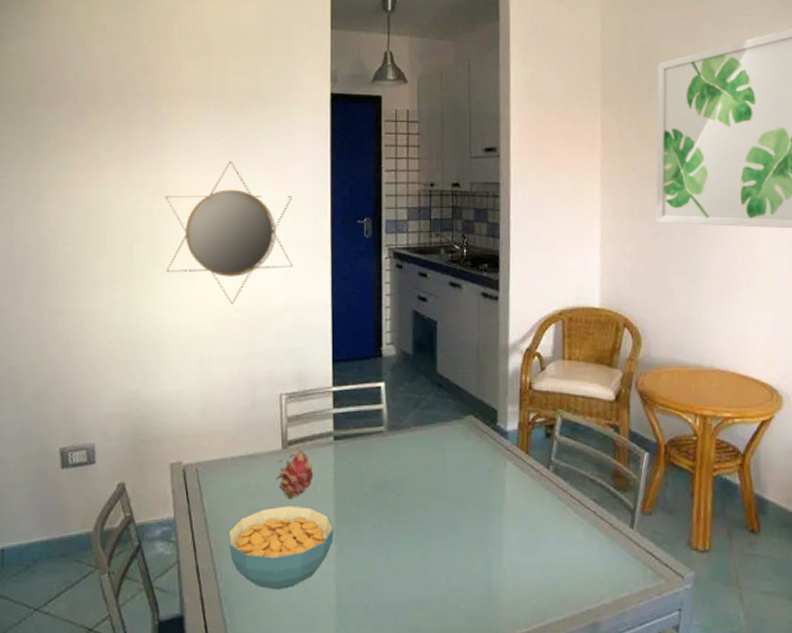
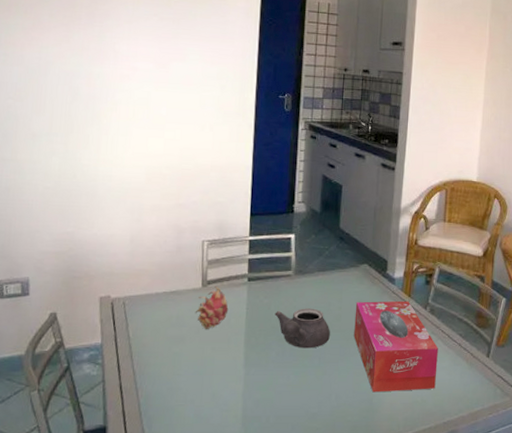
home mirror: present [165,161,293,305] -> none [103,34,223,162]
cereal bowl: present [228,506,334,589] -> none [149,335,244,404]
teapot: none [367,471,434,520] -> present [274,308,330,349]
tissue box: none [462,459,569,574] -> present [354,300,438,393]

